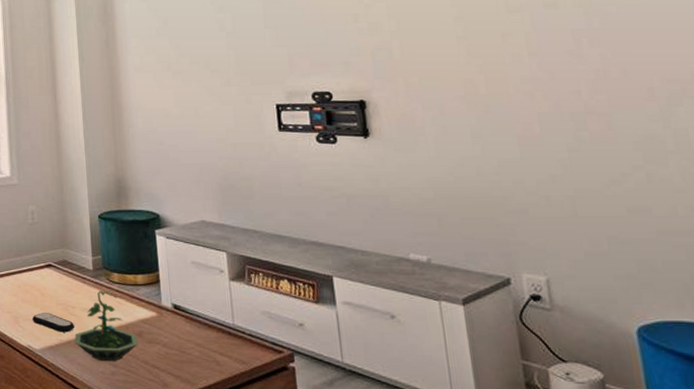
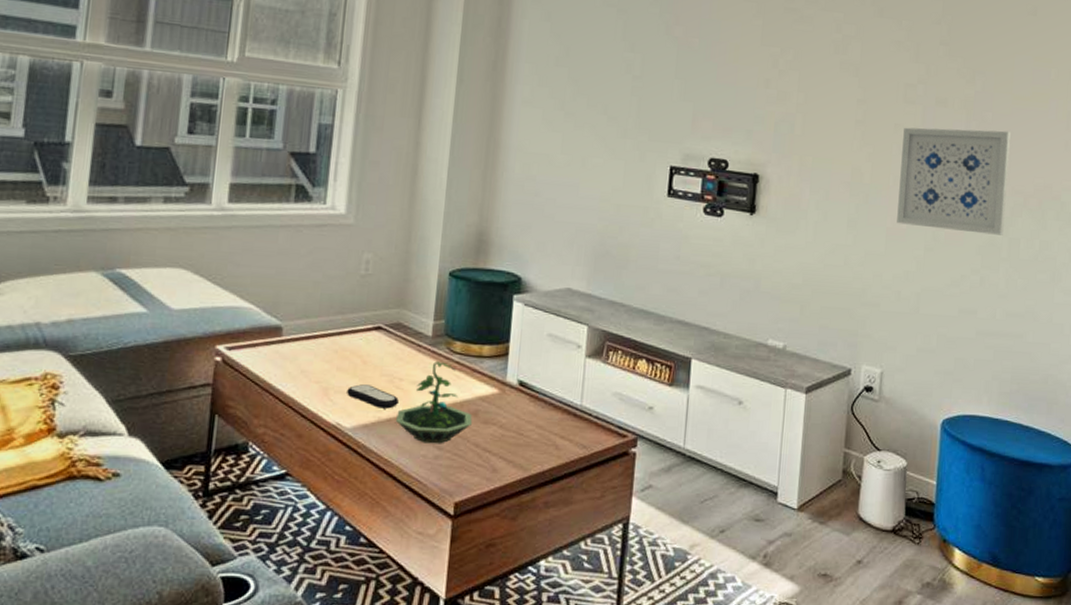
wall art: none [513,21,664,129] -> present [897,127,1011,236]

